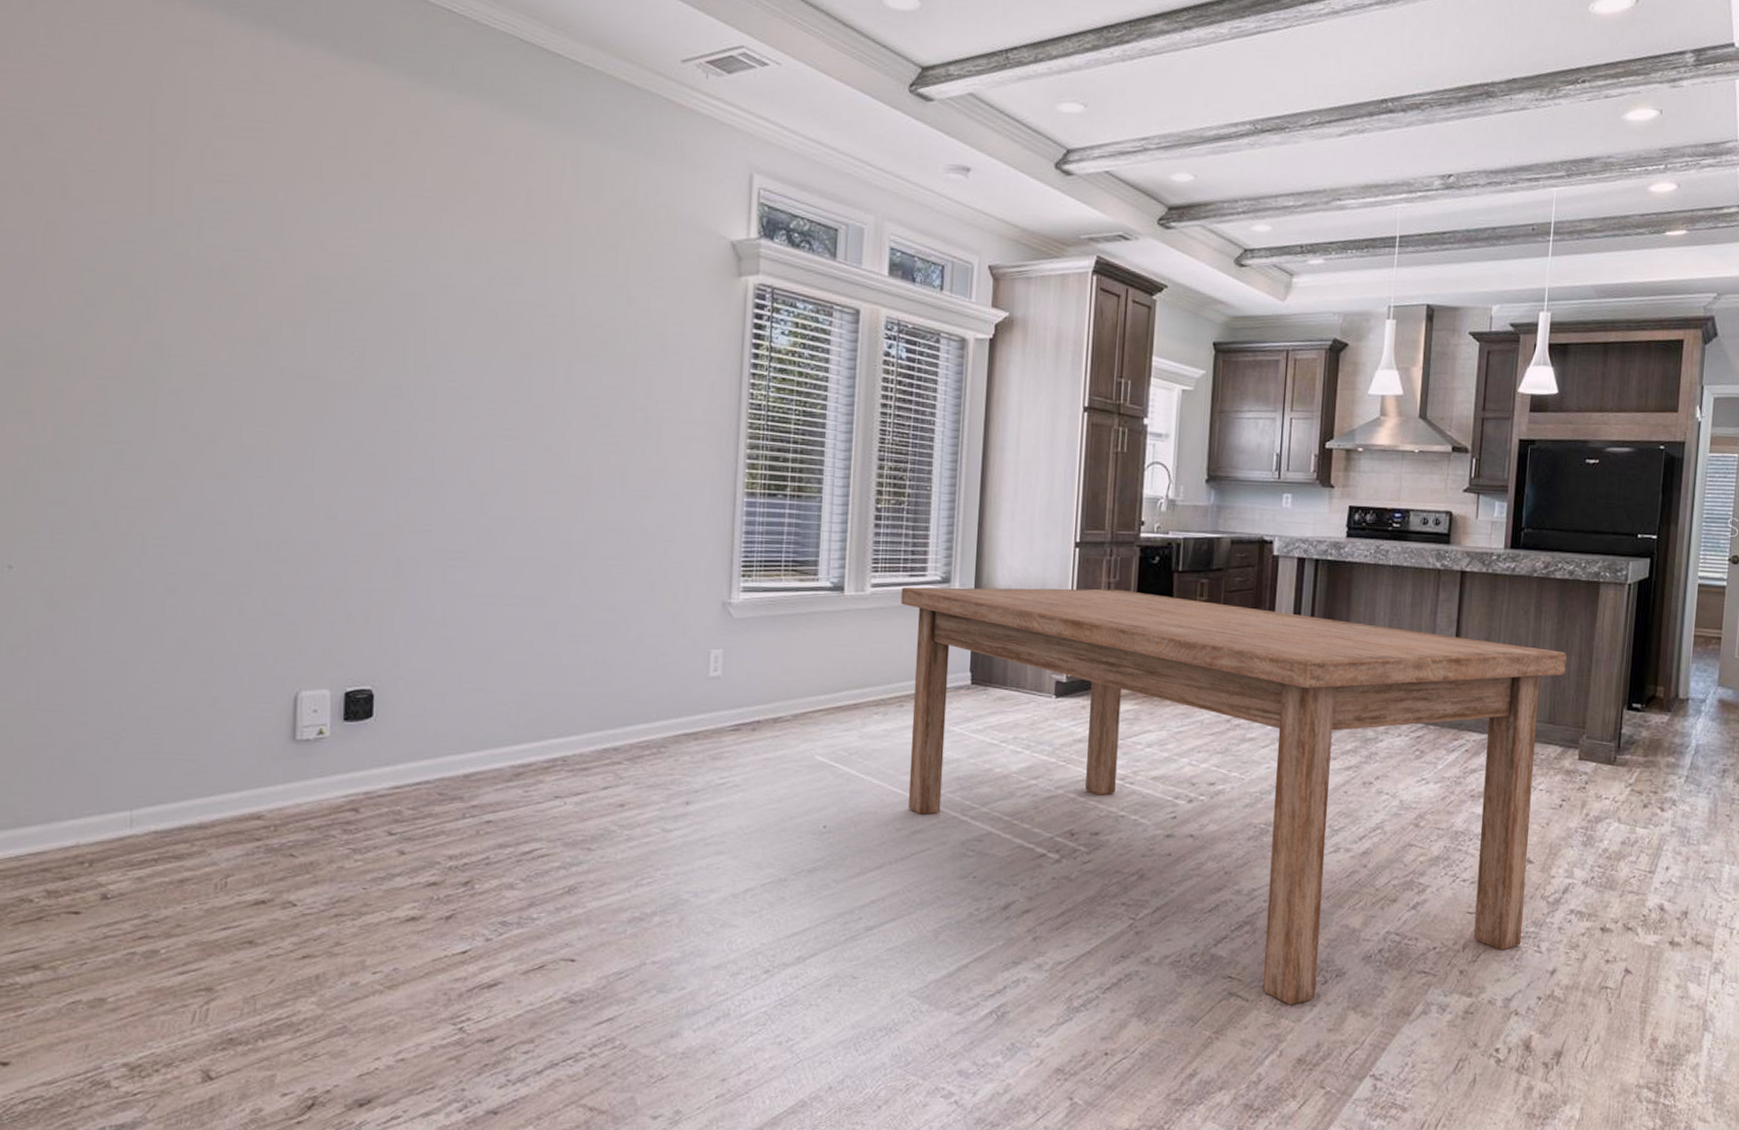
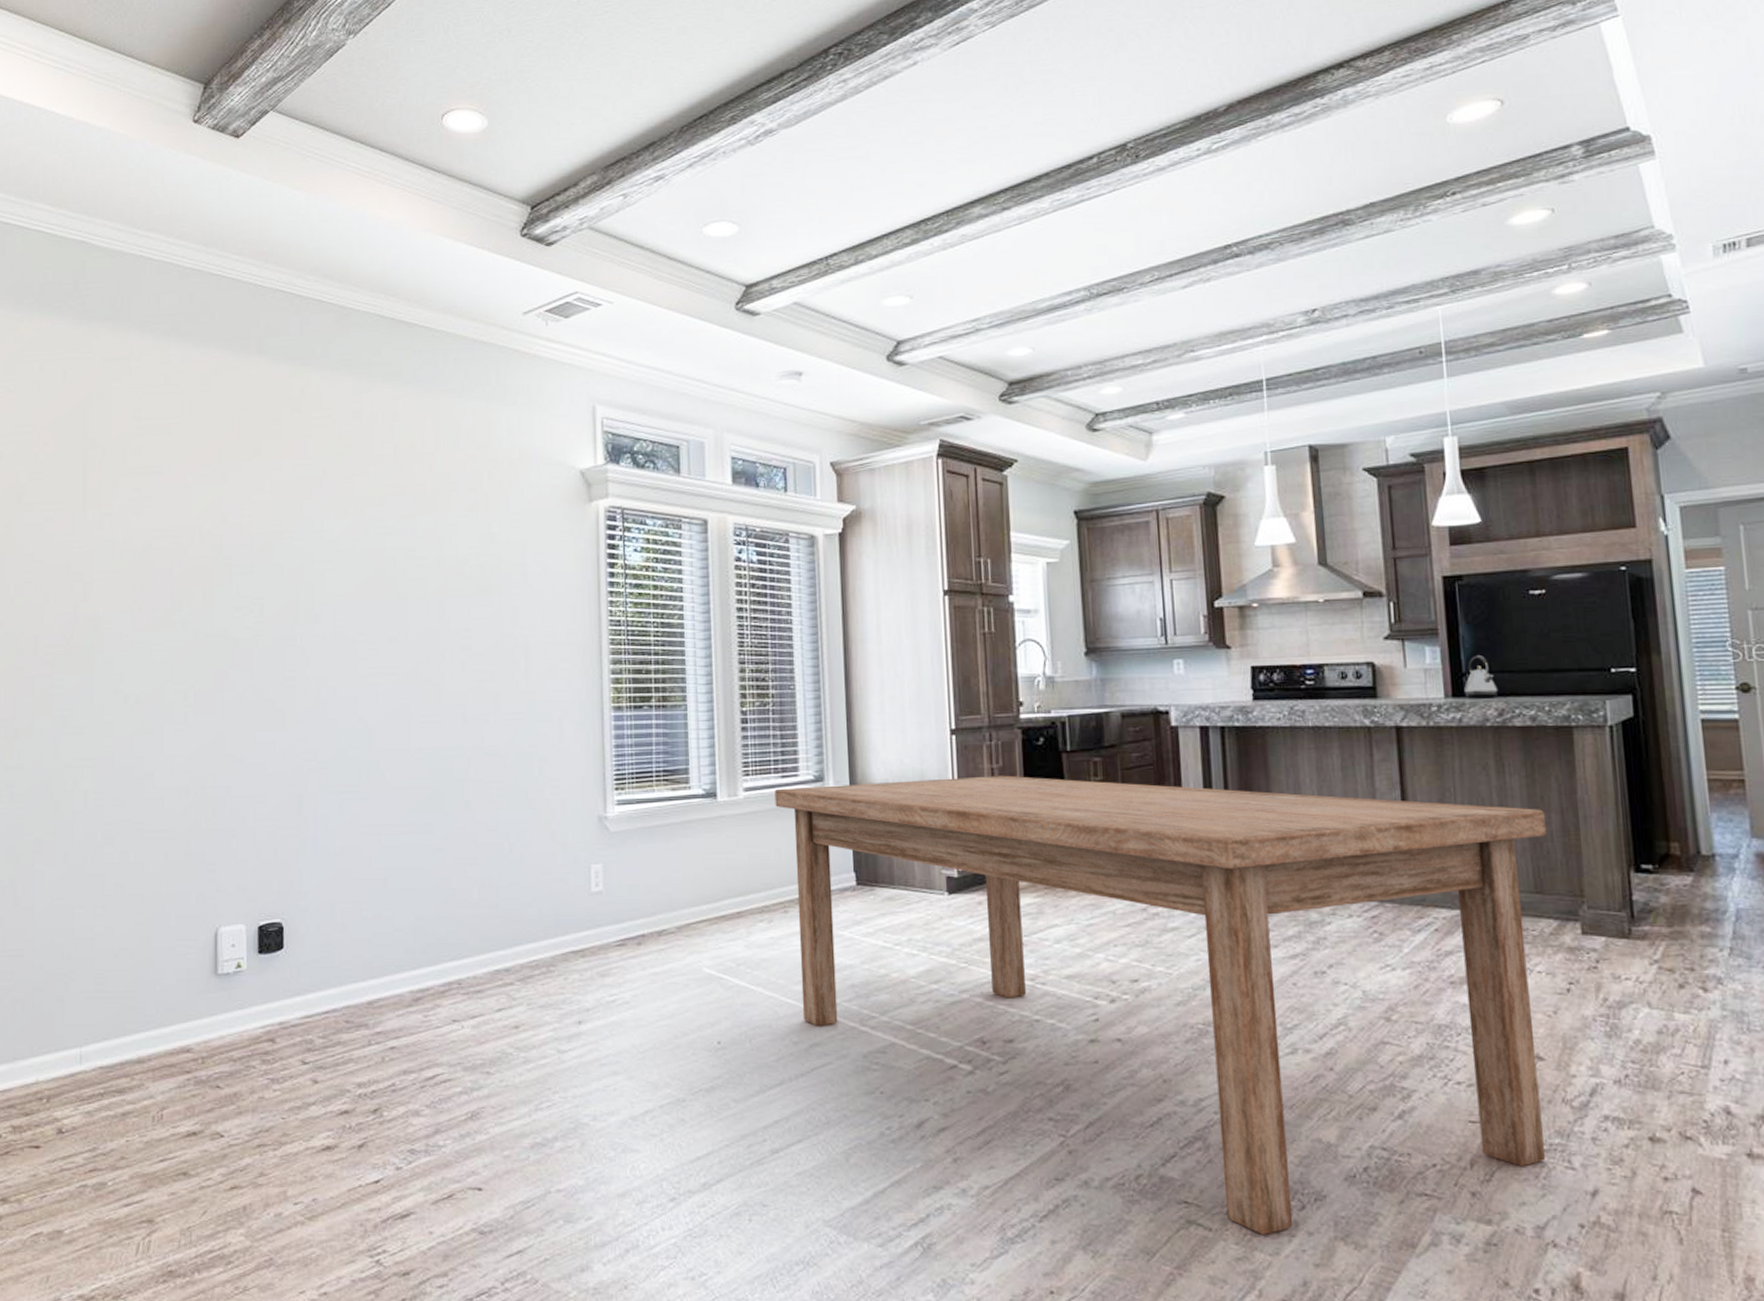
kettle: none [1520,513,1548,552] -> present [1463,655,1499,699]

